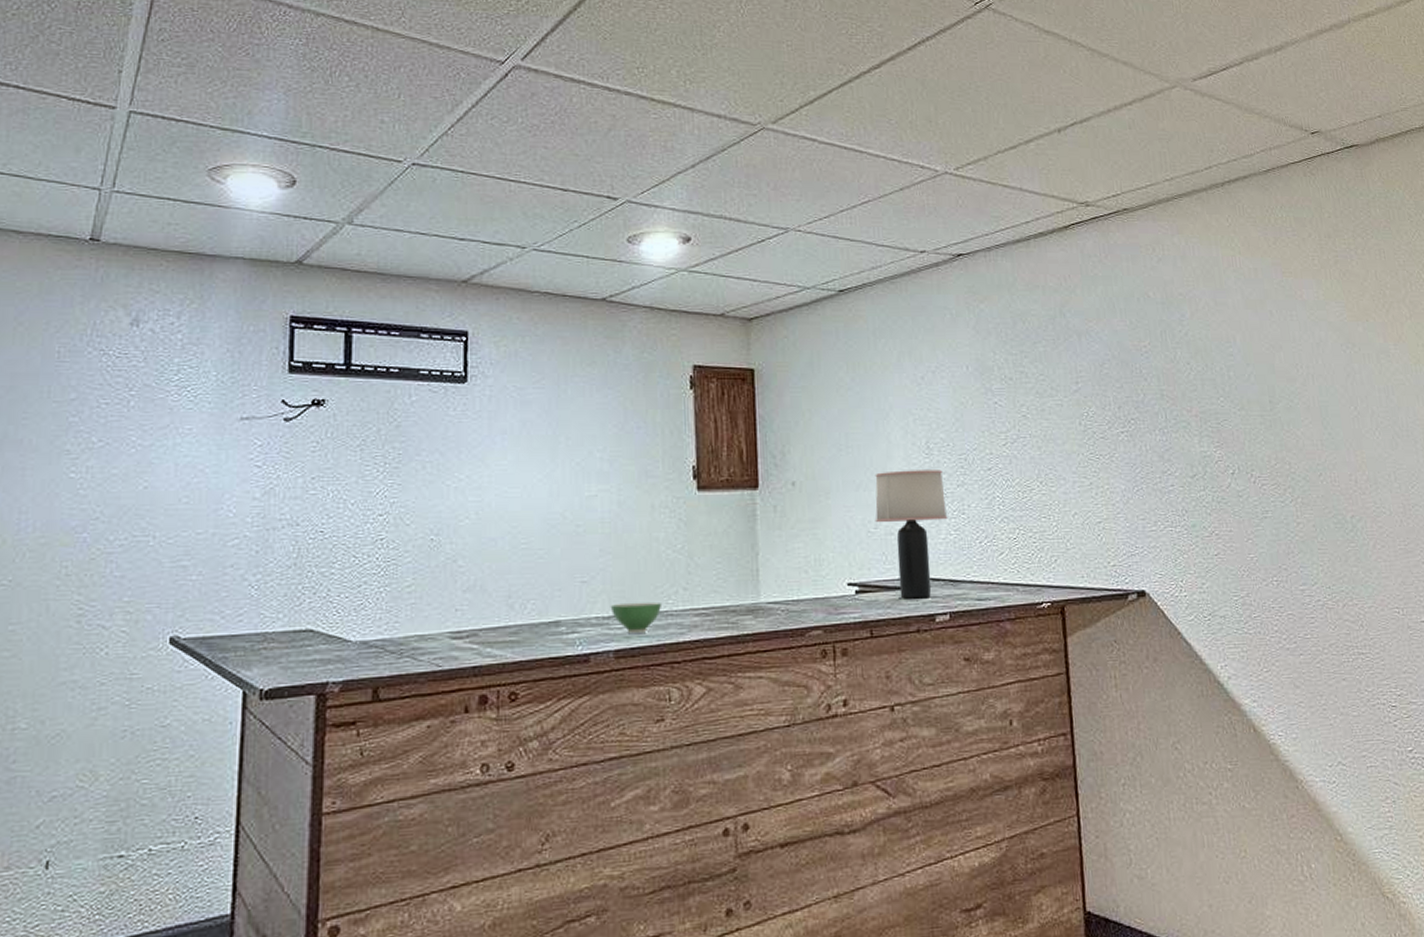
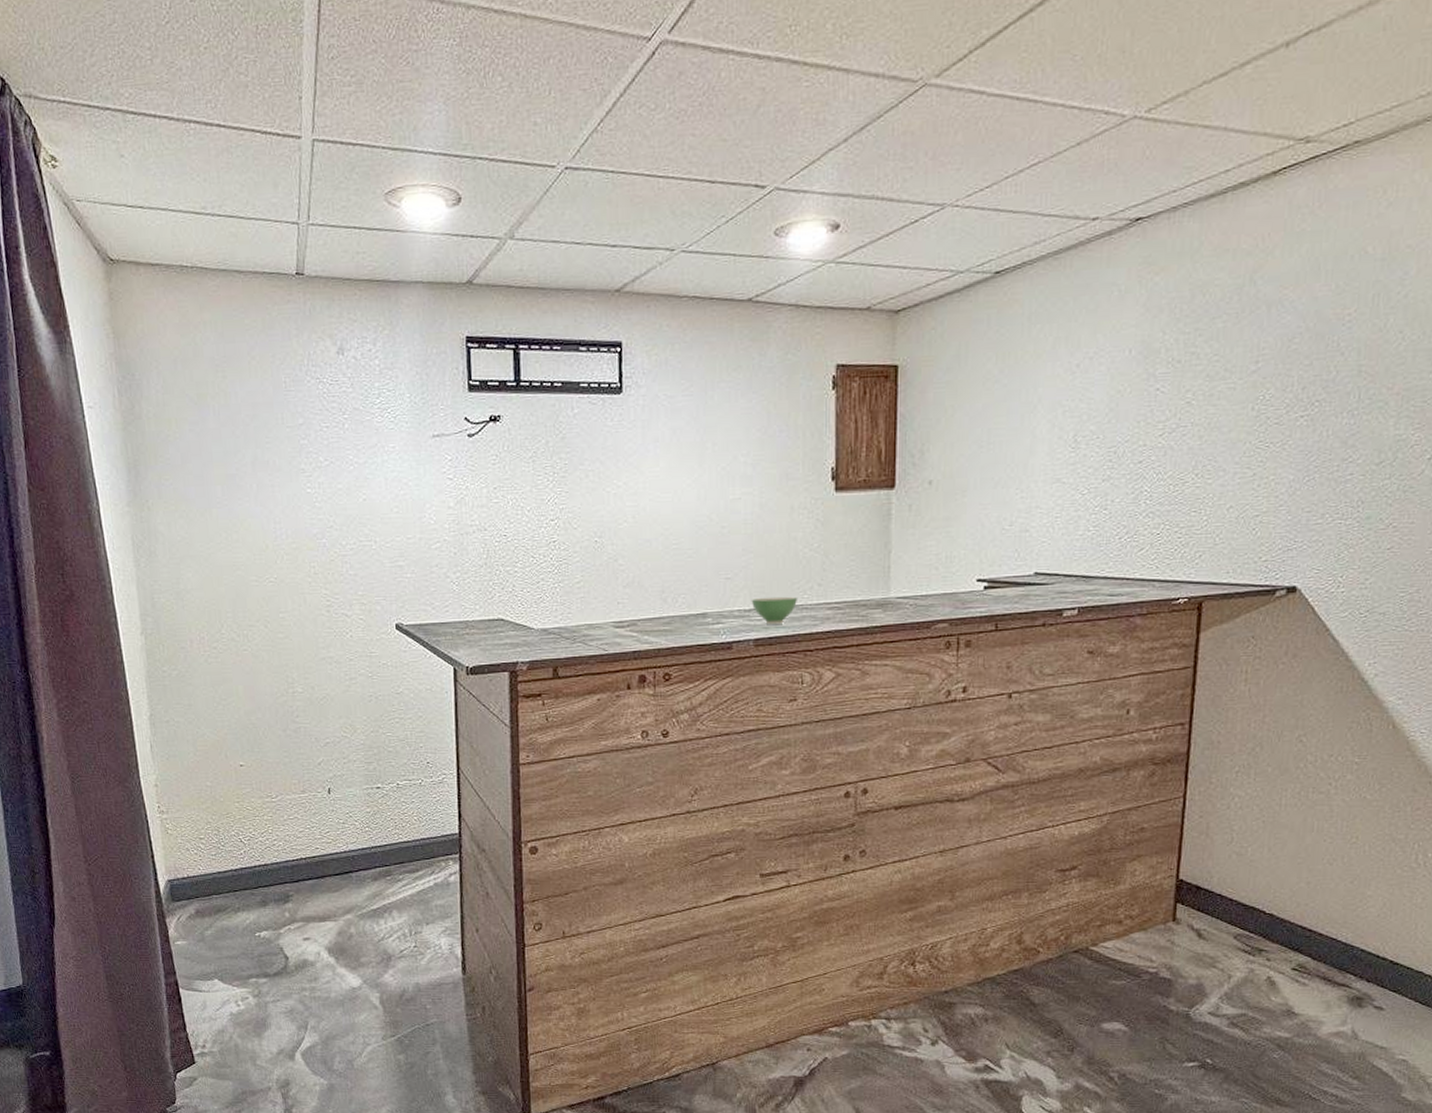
table lamp: present [875,470,948,601] -> none [1010,464,1089,596]

